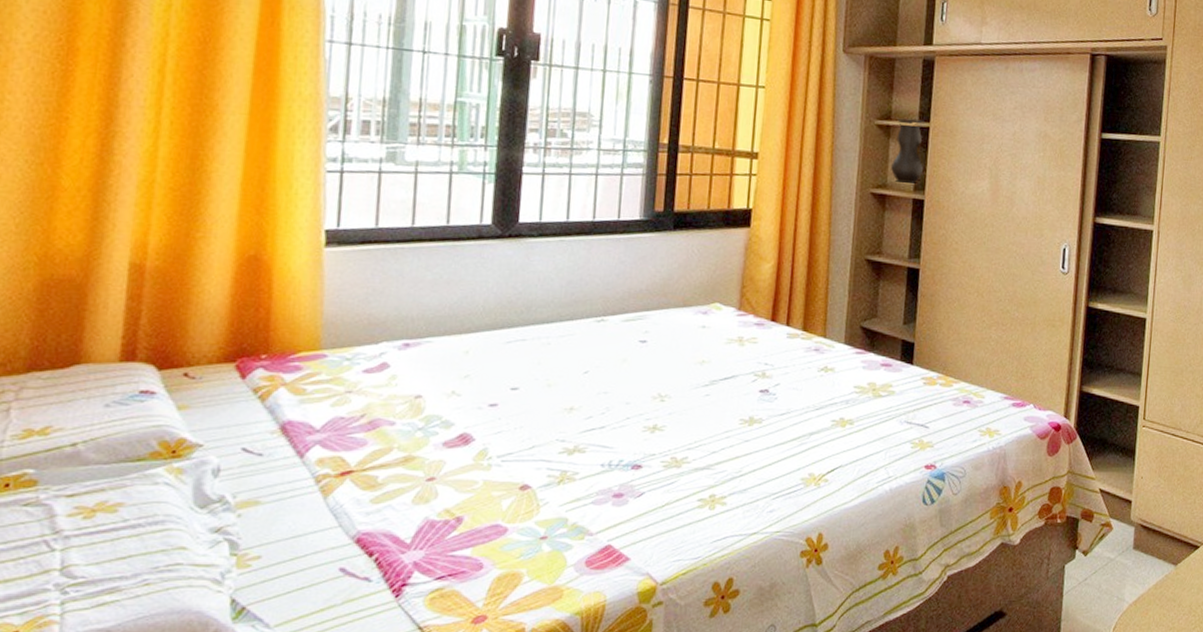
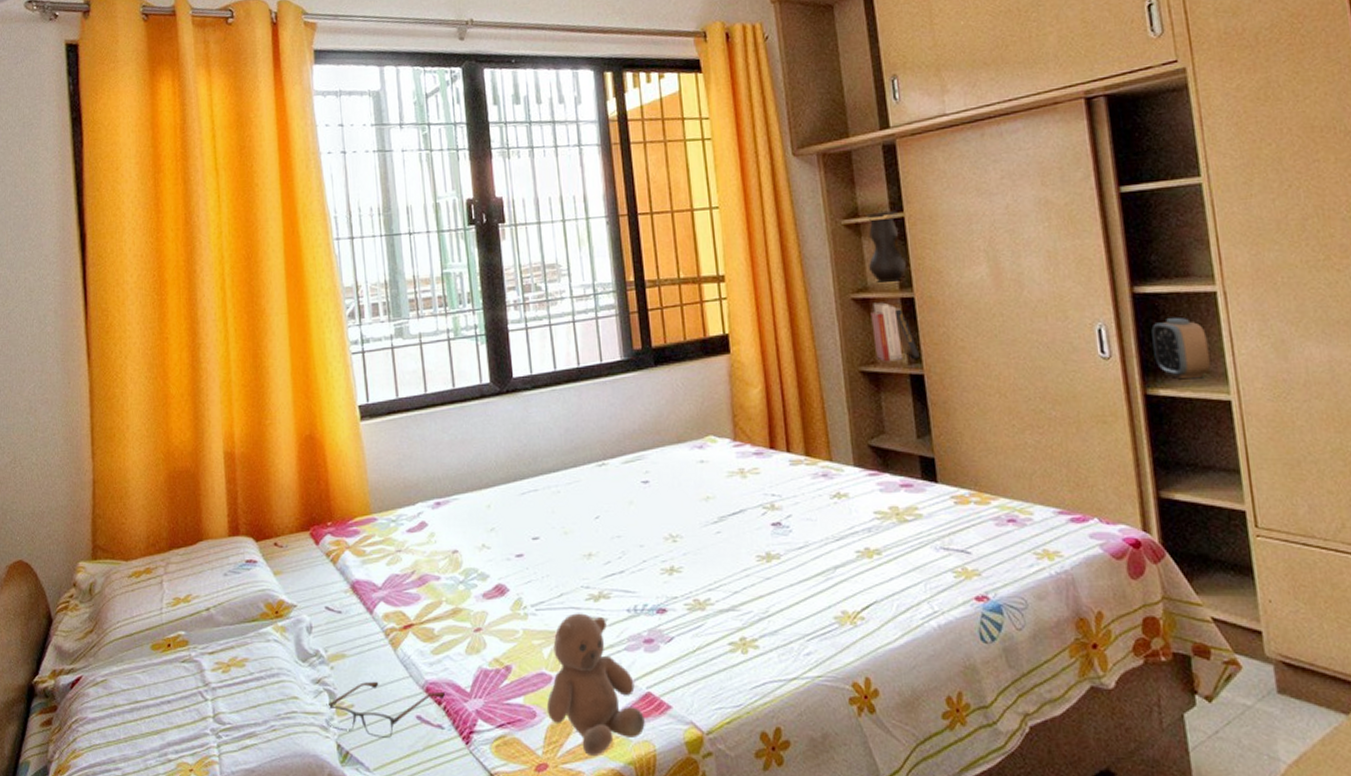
eyeglasses: none [224,530,379,592] -> present [326,681,445,738]
teddy bear: none [495,466,600,608] -> present [546,613,645,757]
books: none [882,199,920,254] -> present [870,302,921,362]
alarm clock: none [1100,246,1140,298] -> present [1151,317,1211,380]

